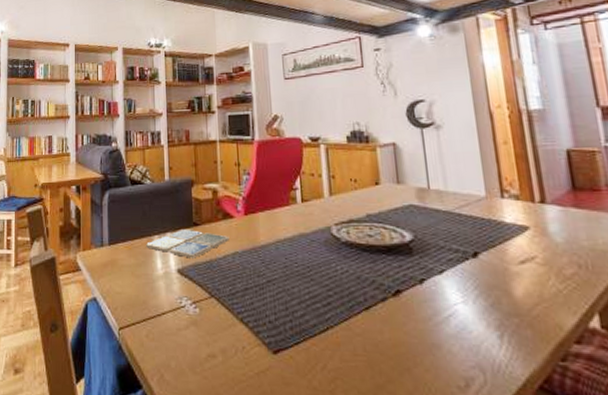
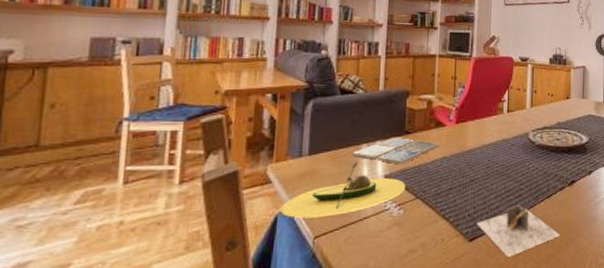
avocado: none [90,254,199,308] -> present [281,162,405,218]
napkin holder: none [280,316,390,380] -> present [477,205,561,257]

